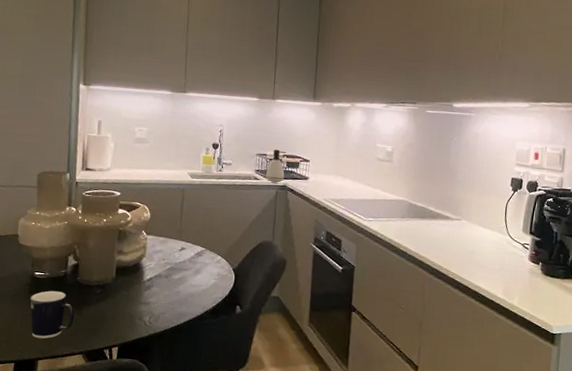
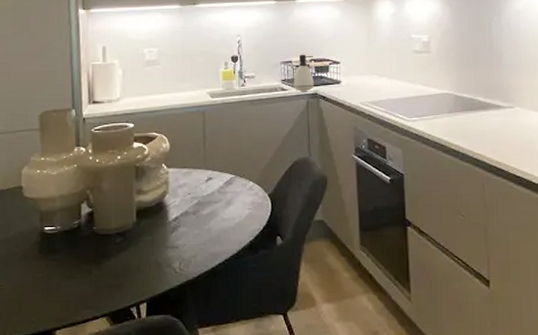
mug: present [30,290,75,339] -> none [41,245,93,305]

